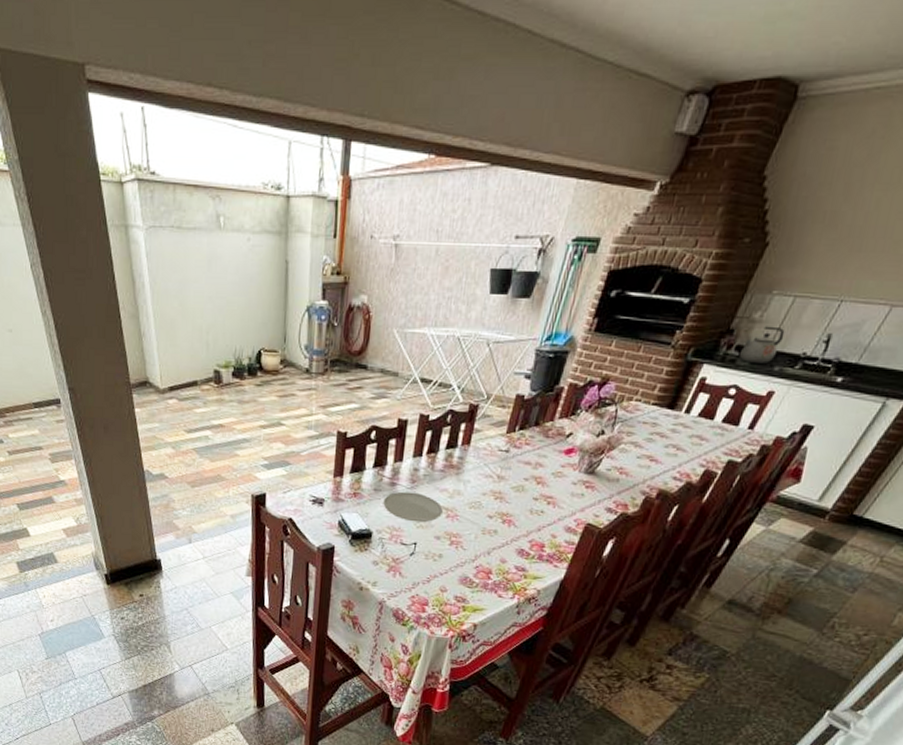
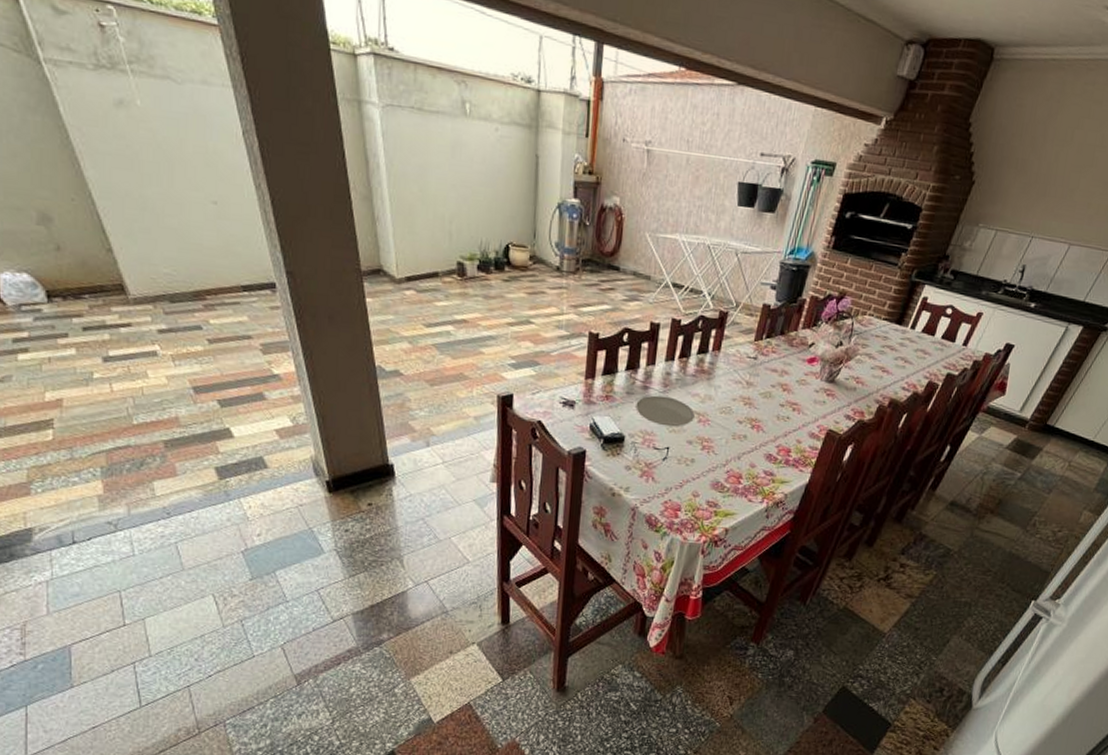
kettle: present [738,326,785,363] -> none [953,254,990,288]

